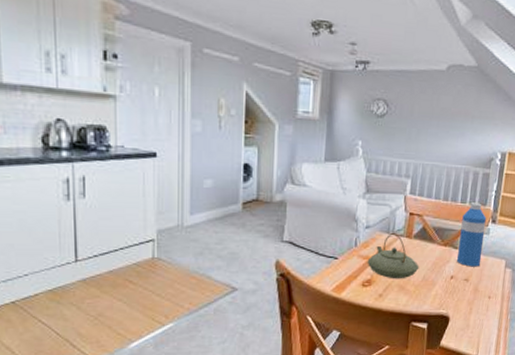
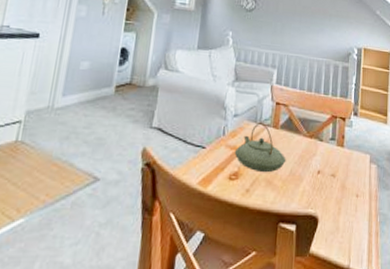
water bottle: present [457,202,487,267] -> none [323,94,349,162]

